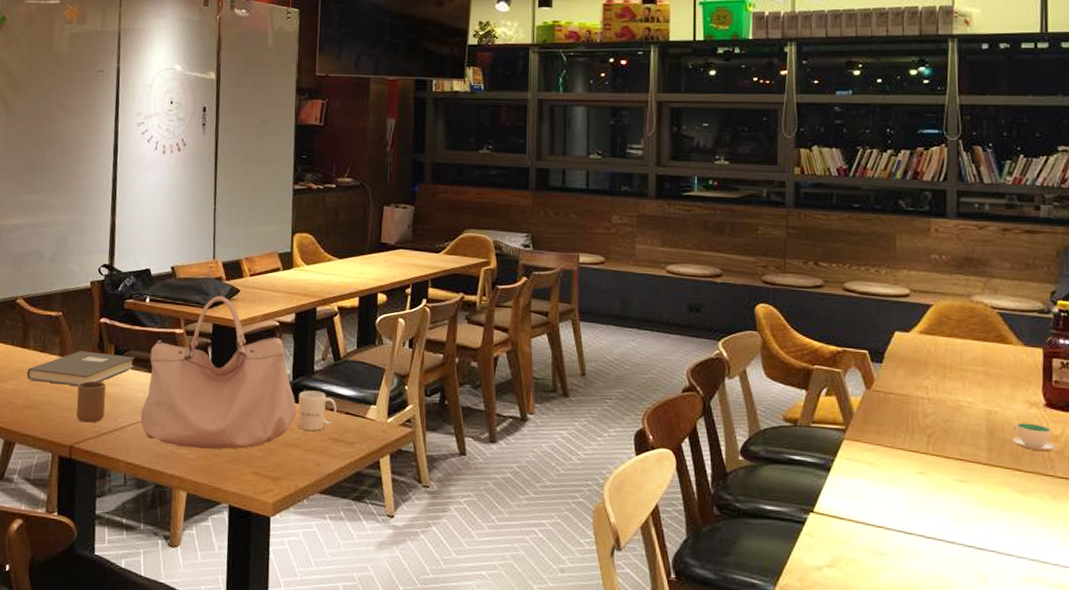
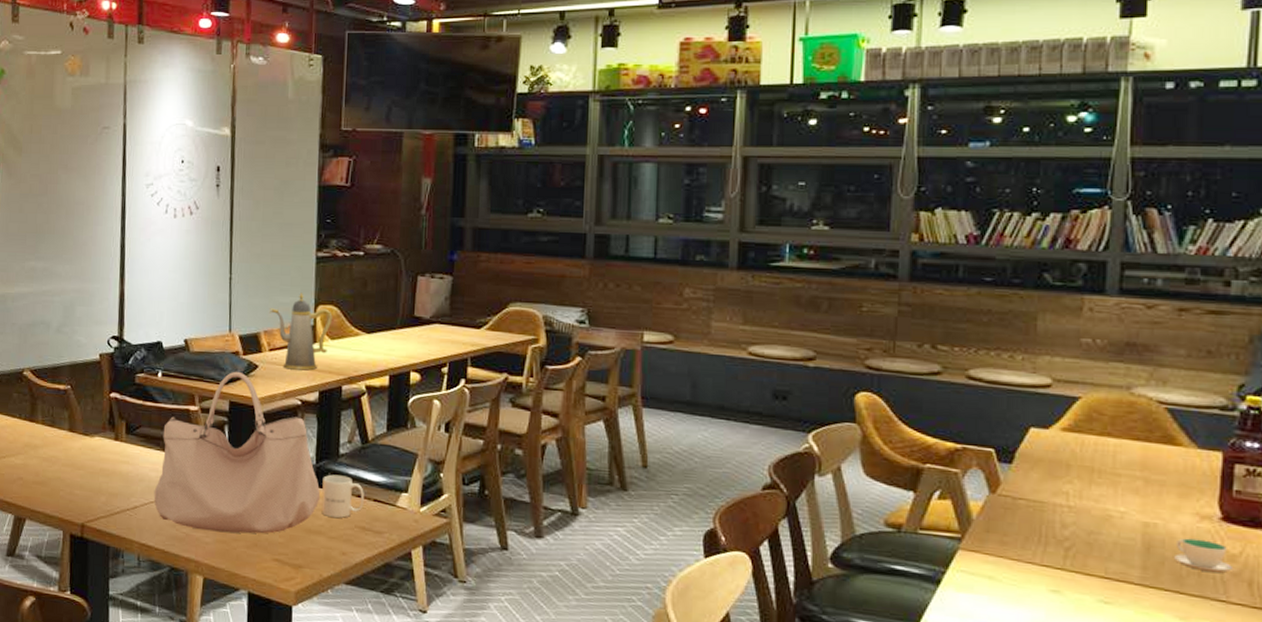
book: present [26,351,136,387] -> none [35,426,148,464]
cup: present [76,380,106,423] -> none [87,457,118,501]
coffee pot: none [250,222,308,294] -> present [269,292,333,371]

